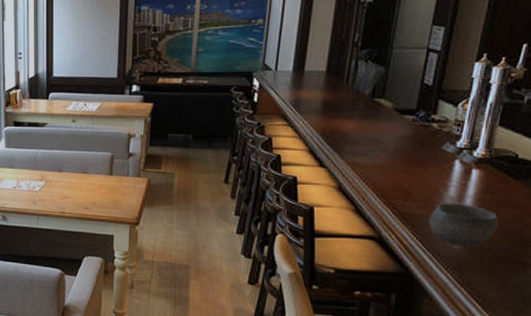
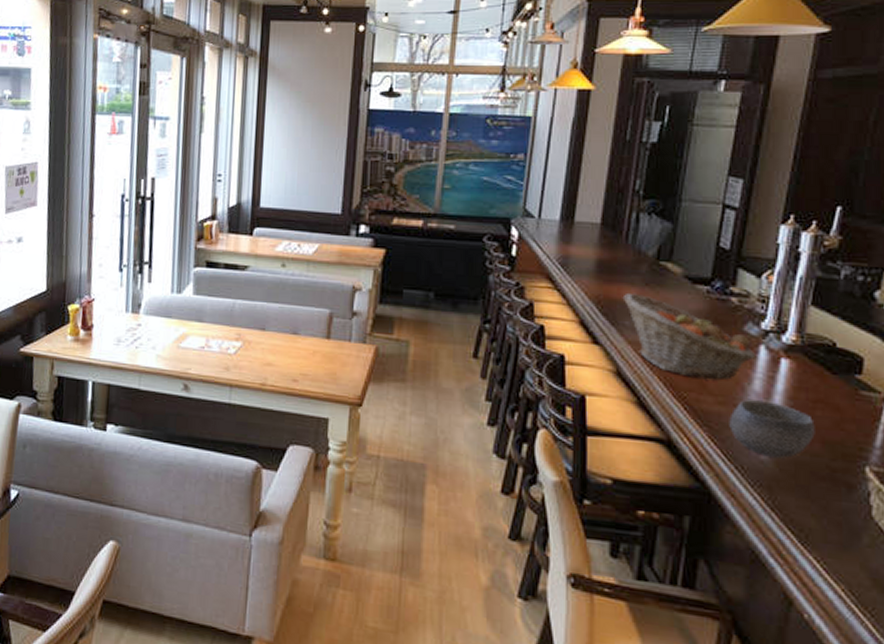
fruit basket: none [343,125,452,188] -> present [622,293,757,379]

